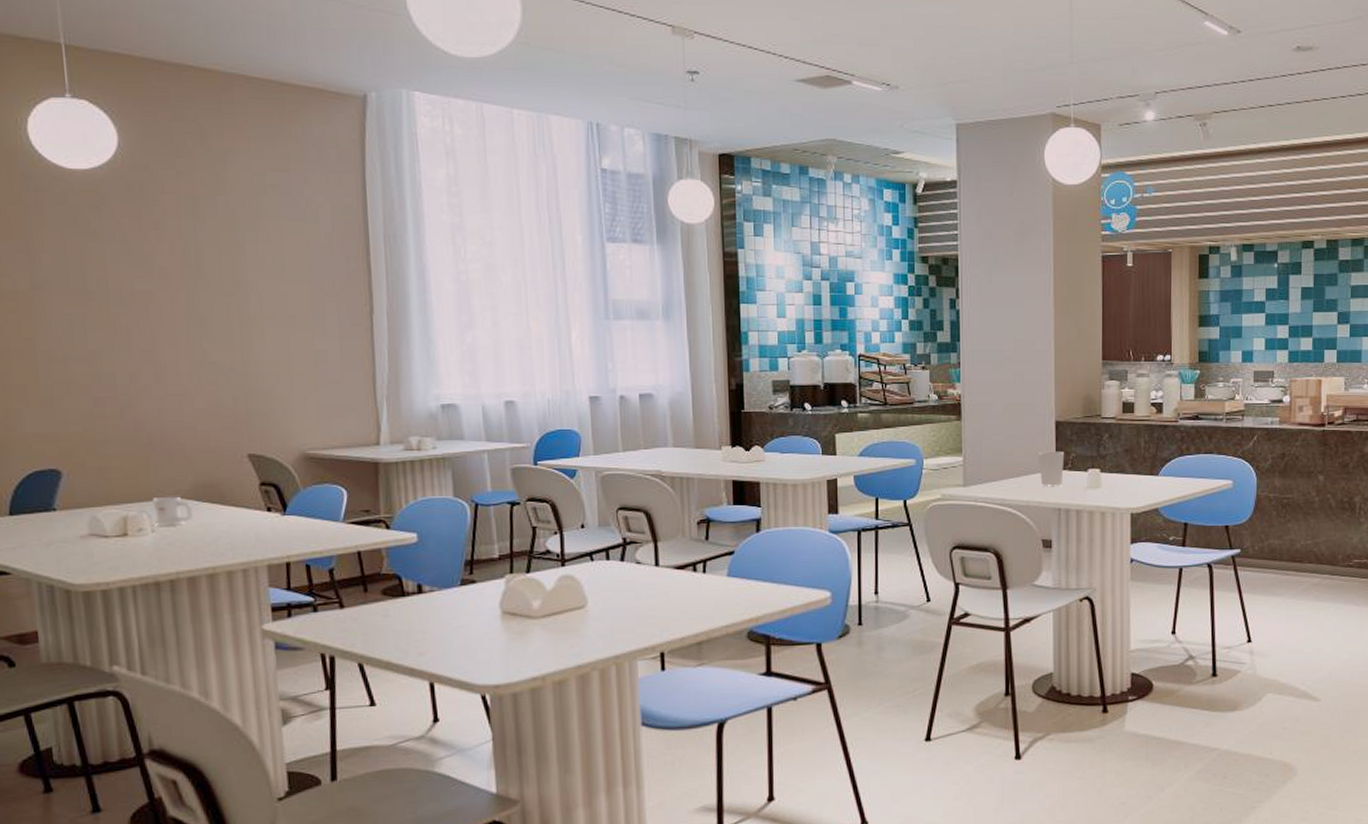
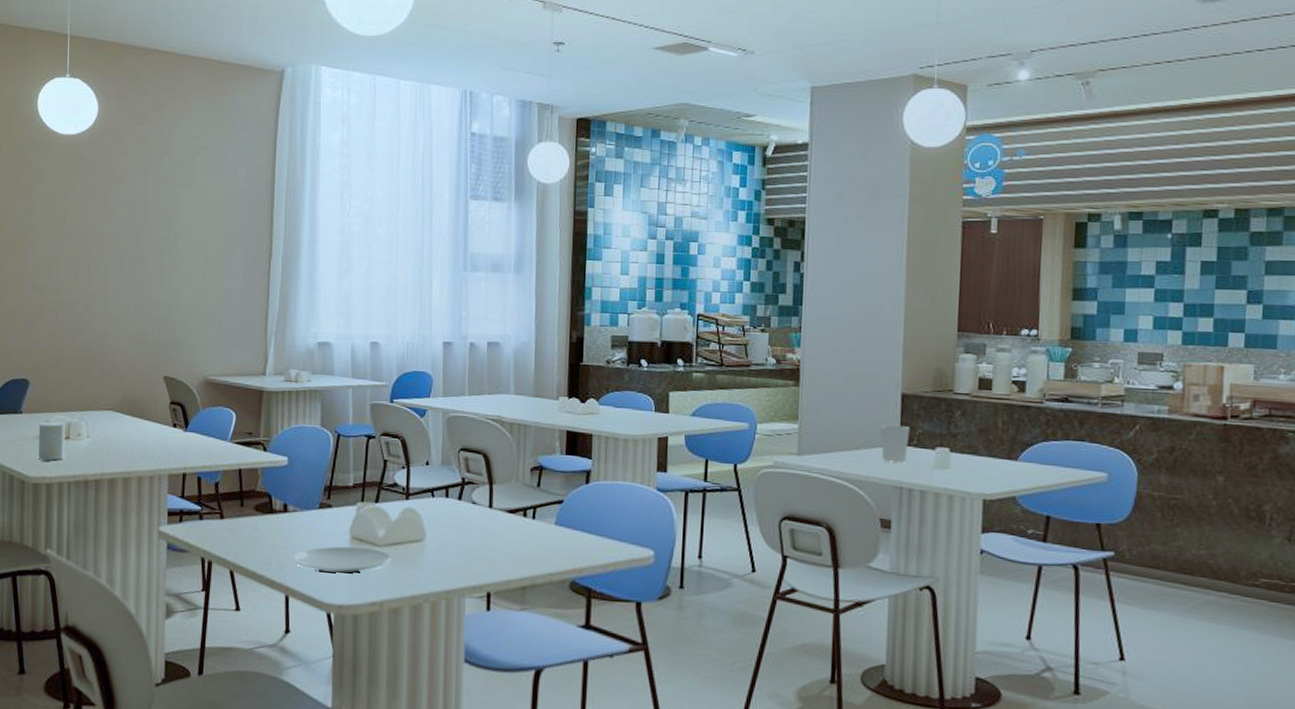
cup: none [81,517,123,563] -> present [38,422,66,461]
mug: present [152,496,193,526] -> none [90,407,118,433]
plate: none [434,622,550,653] -> present [293,546,391,574]

